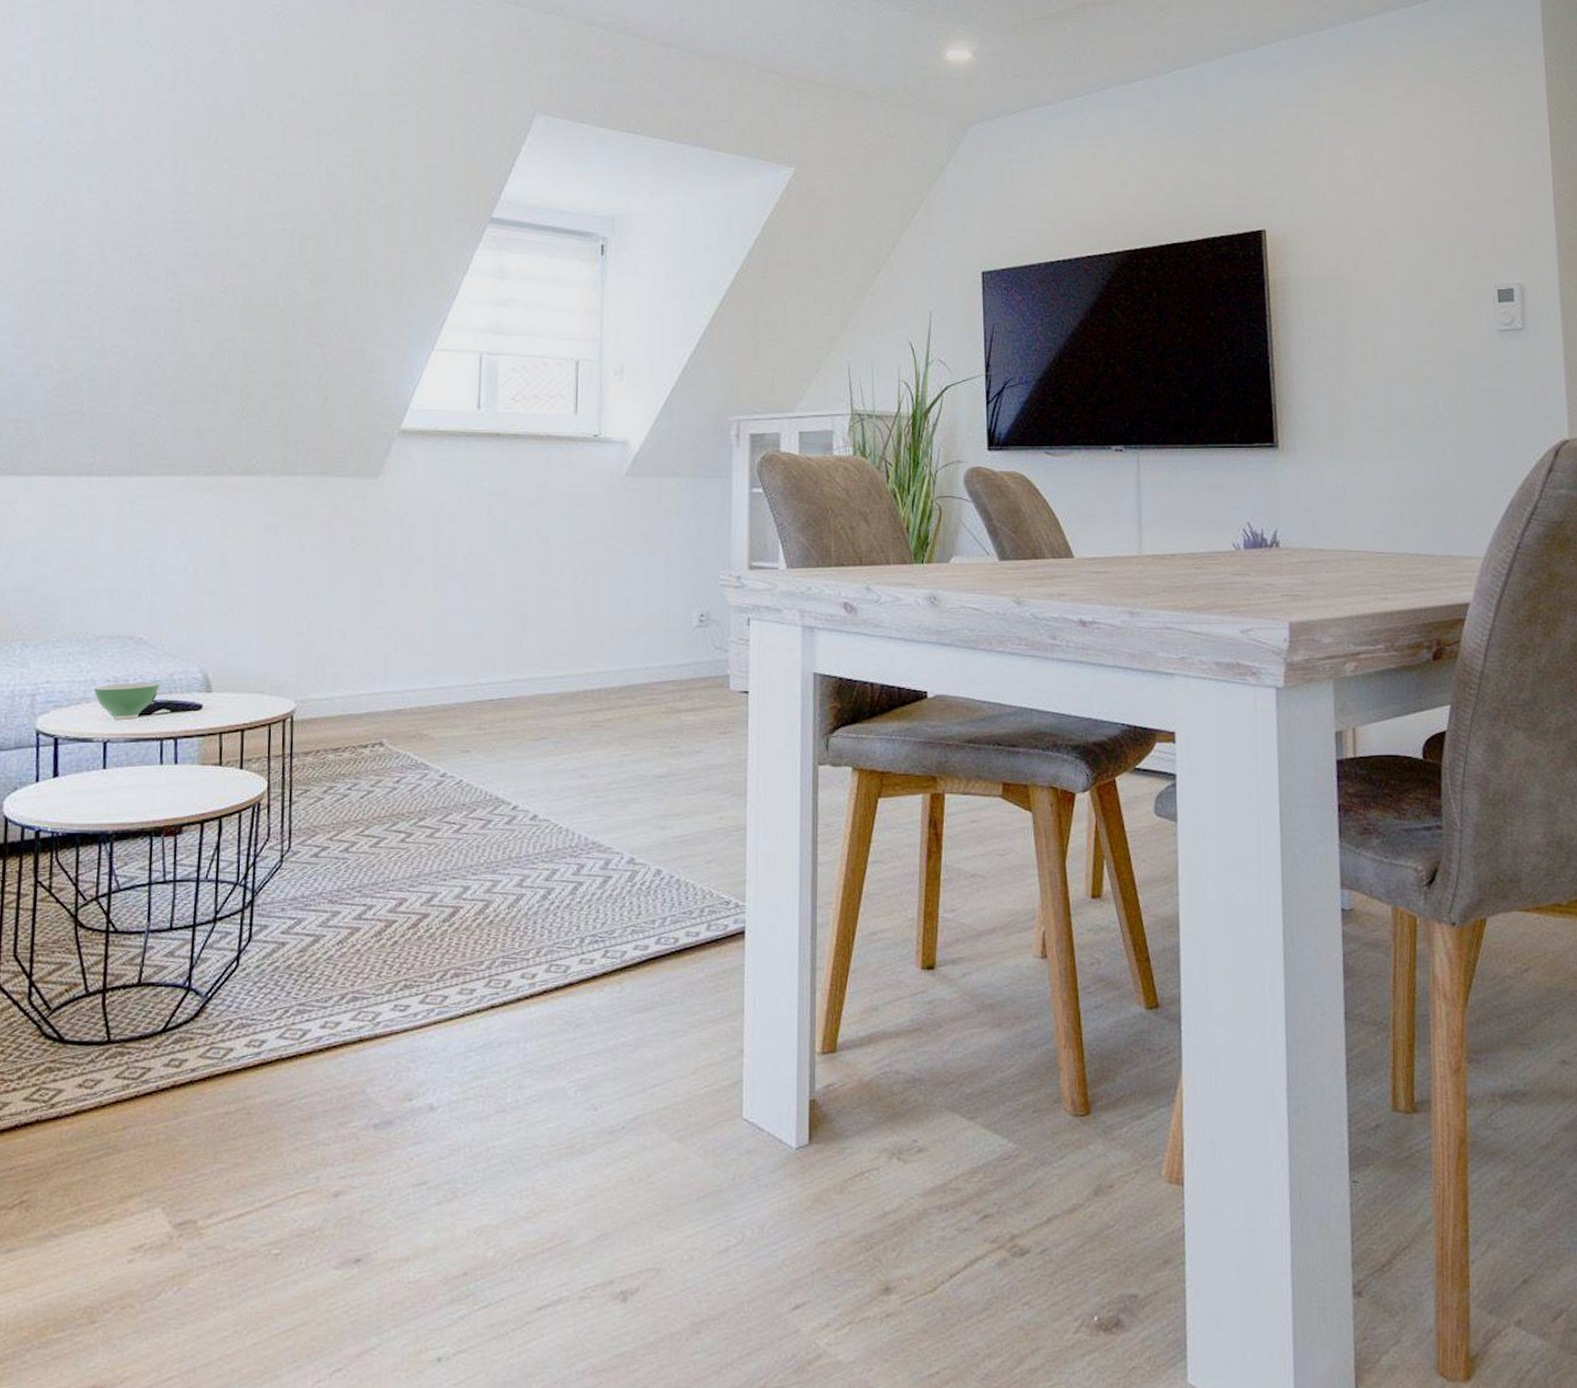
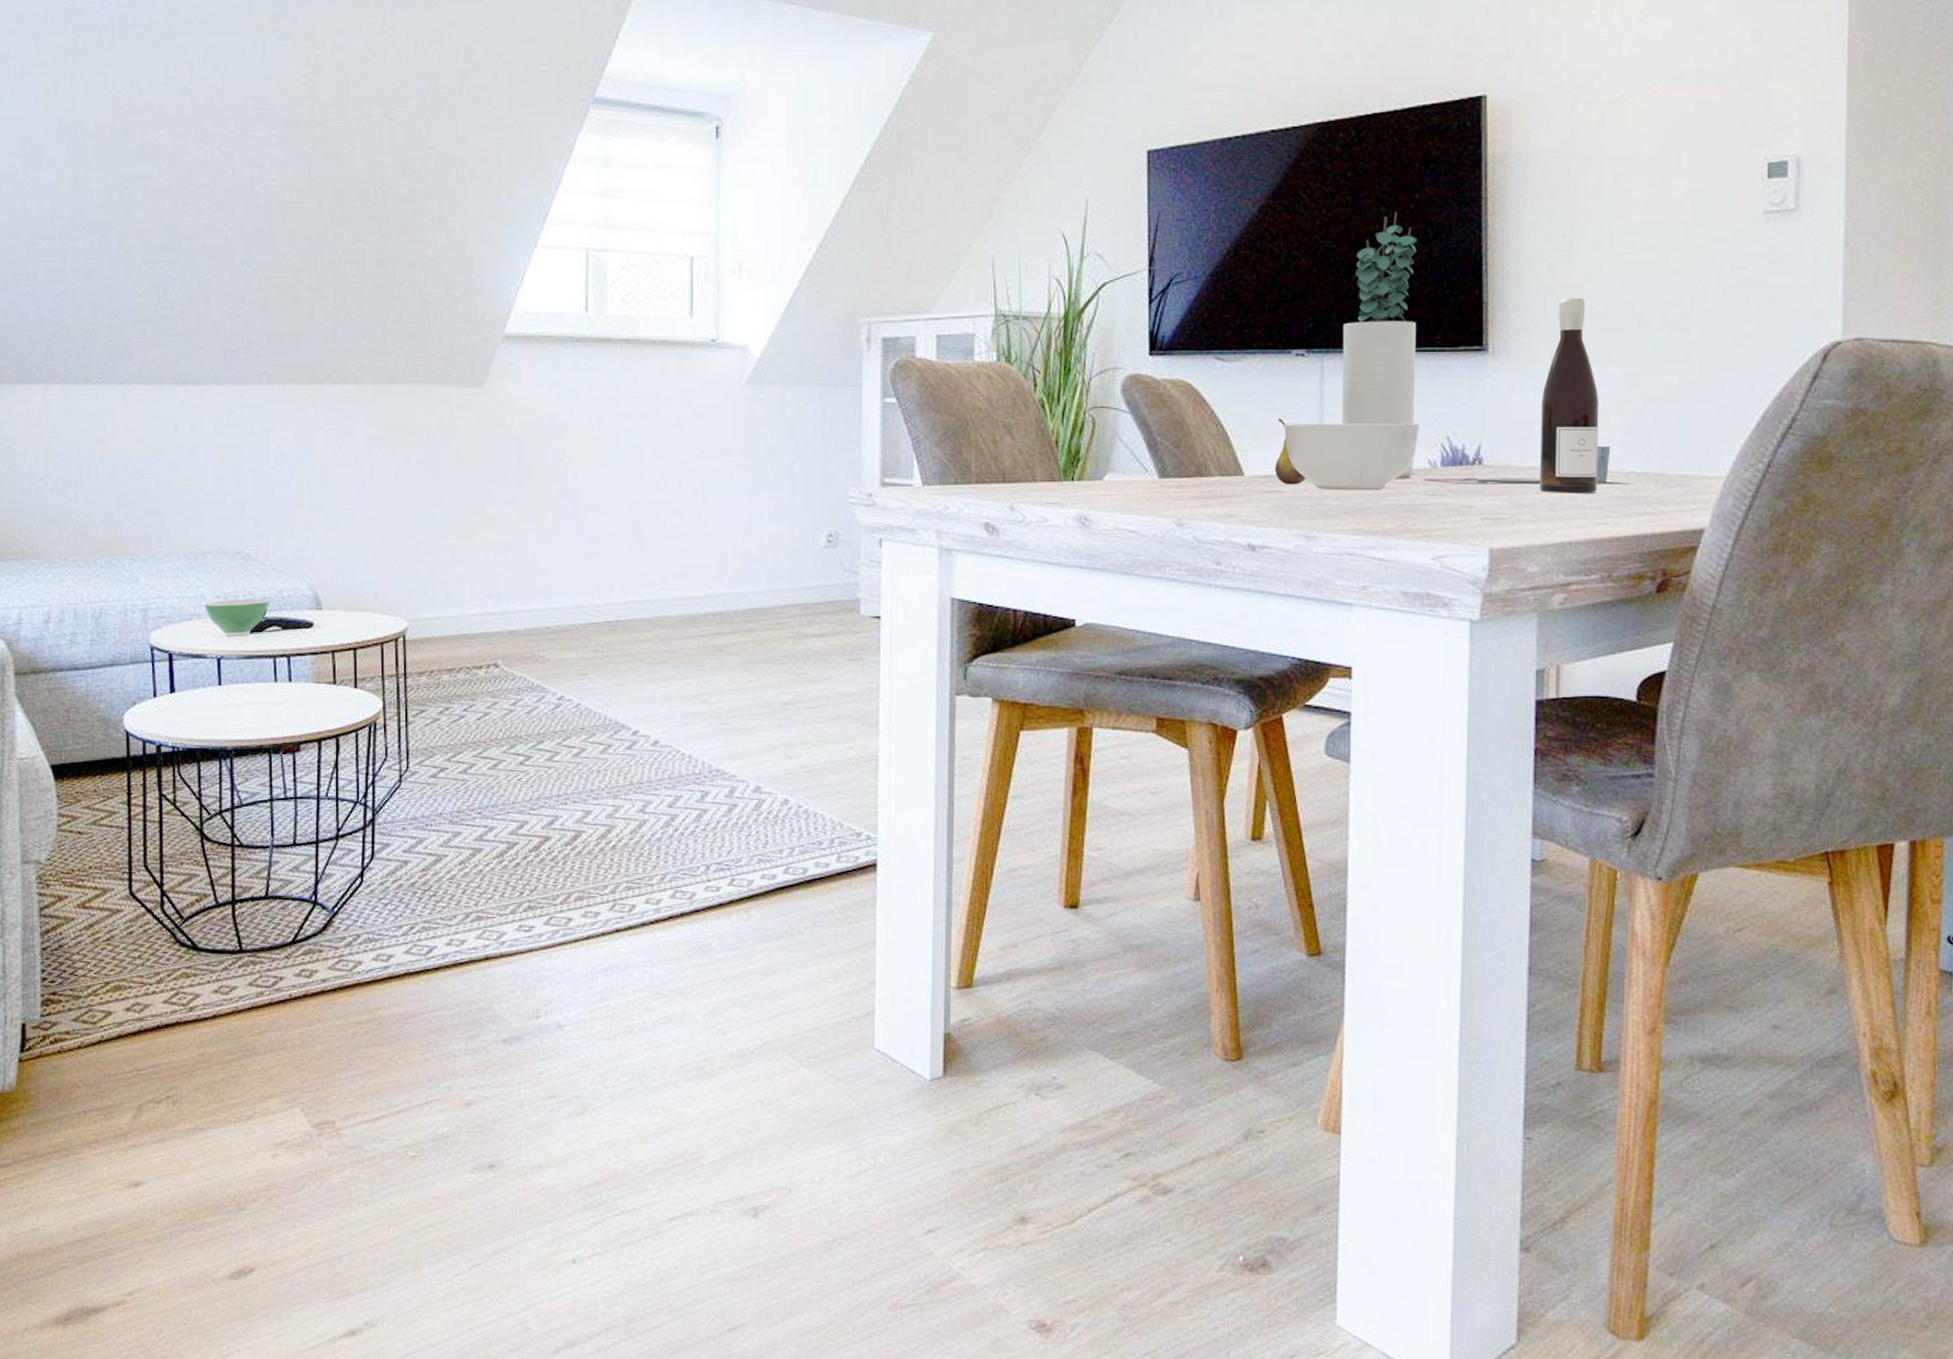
fruit: none [1100,507,1128,566] -> present [1274,419,1306,485]
bowl: none [1107,510,1224,571] -> present [1284,423,1419,491]
vase: none [1154,326,1220,561] -> present [1342,211,1417,480]
place setting: none [1230,531,1406,565] -> present [1424,447,1632,485]
bottle: none [1326,401,1378,572] -> present [1540,297,1599,493]

